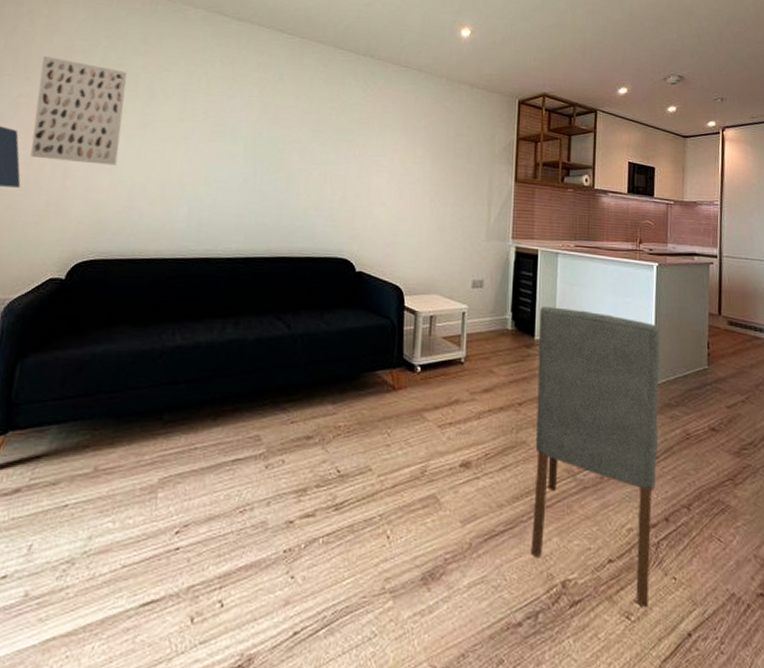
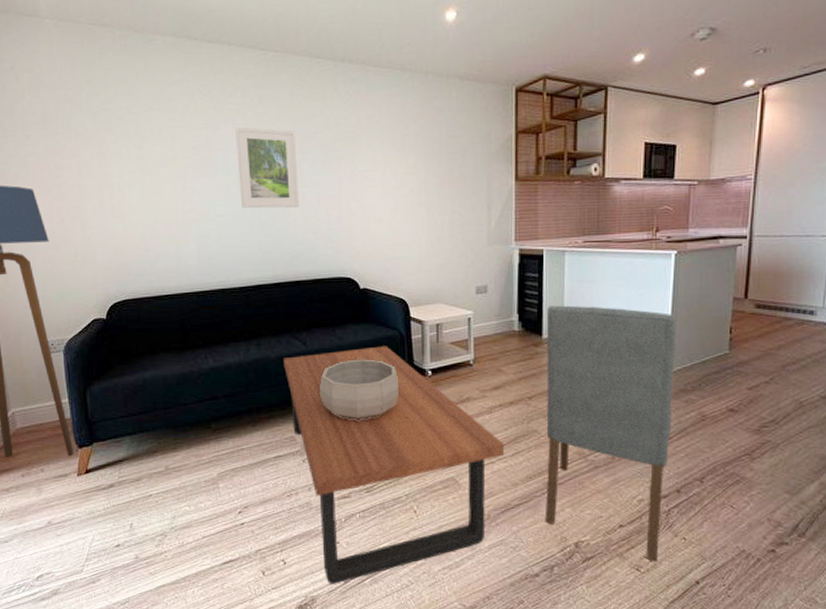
wall art: present [30,56,127,166] -> none [36,111,125,213]
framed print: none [244,99,310,182] -> present [235,127,299,209]
coffee table: none [260,335,492,636] -> present [284,346,505,584]
decorative bowl: none [296,348,386,419] -> present [319,359,400,420]

